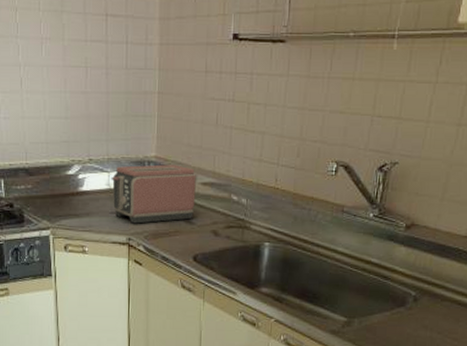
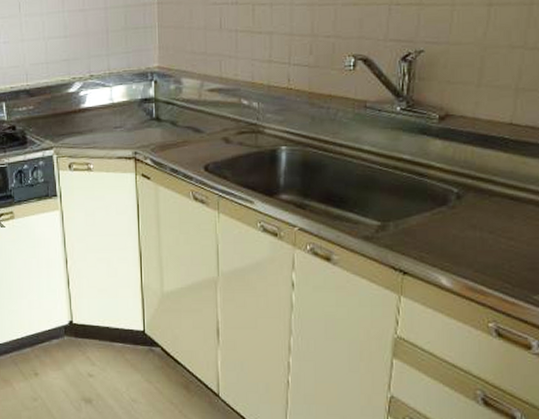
toaster: present [111,164,196,224] -> none [113,73,203,137]

